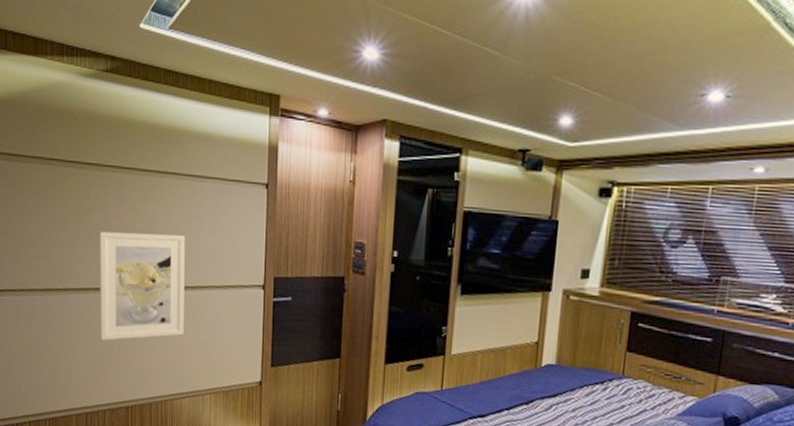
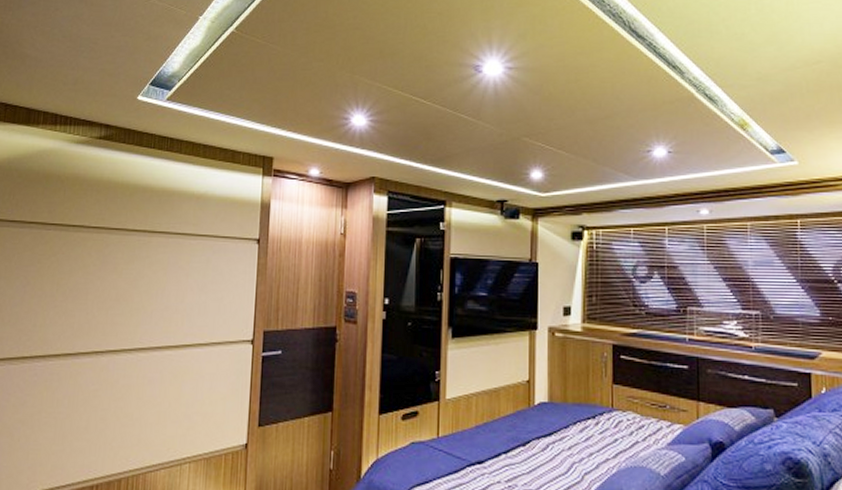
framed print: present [99,231,185,341] -> none [67,292,171,412]

